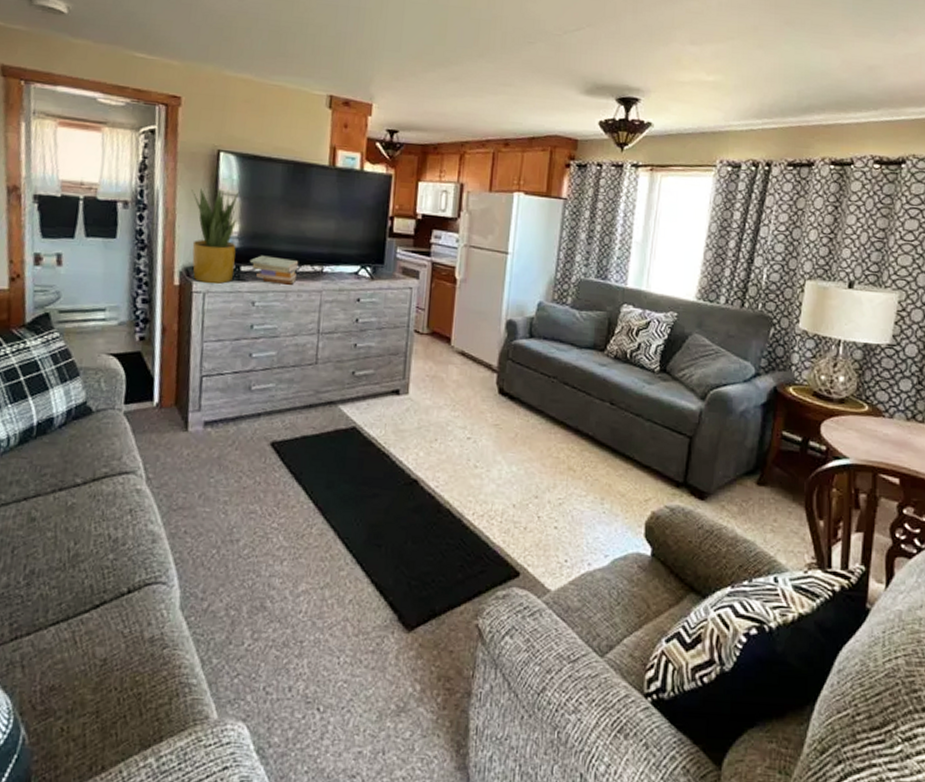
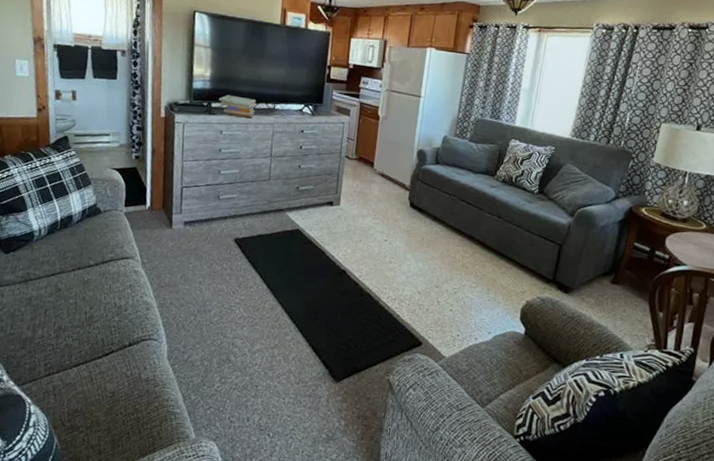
planter: present [191,189,238,284] -> none [174,41,210,117]

